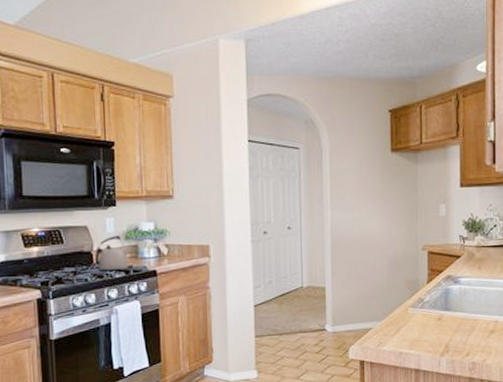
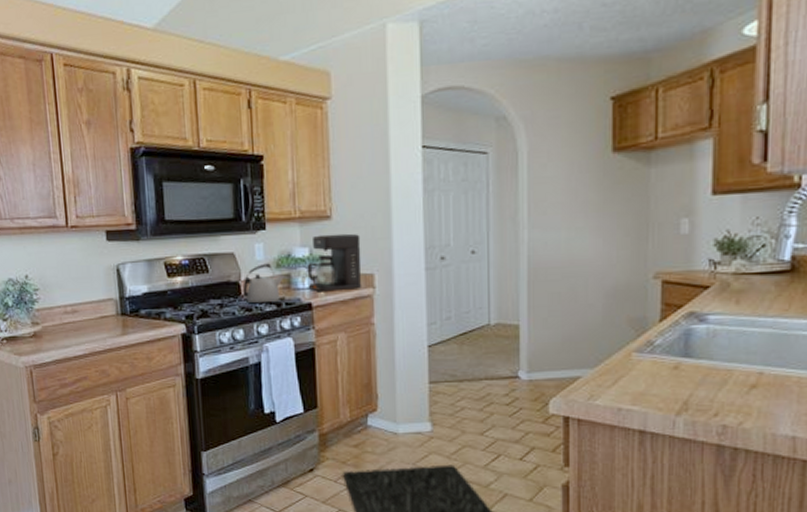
coffee maker: none [152,211,200,261] -> present [307,233,362,292]

